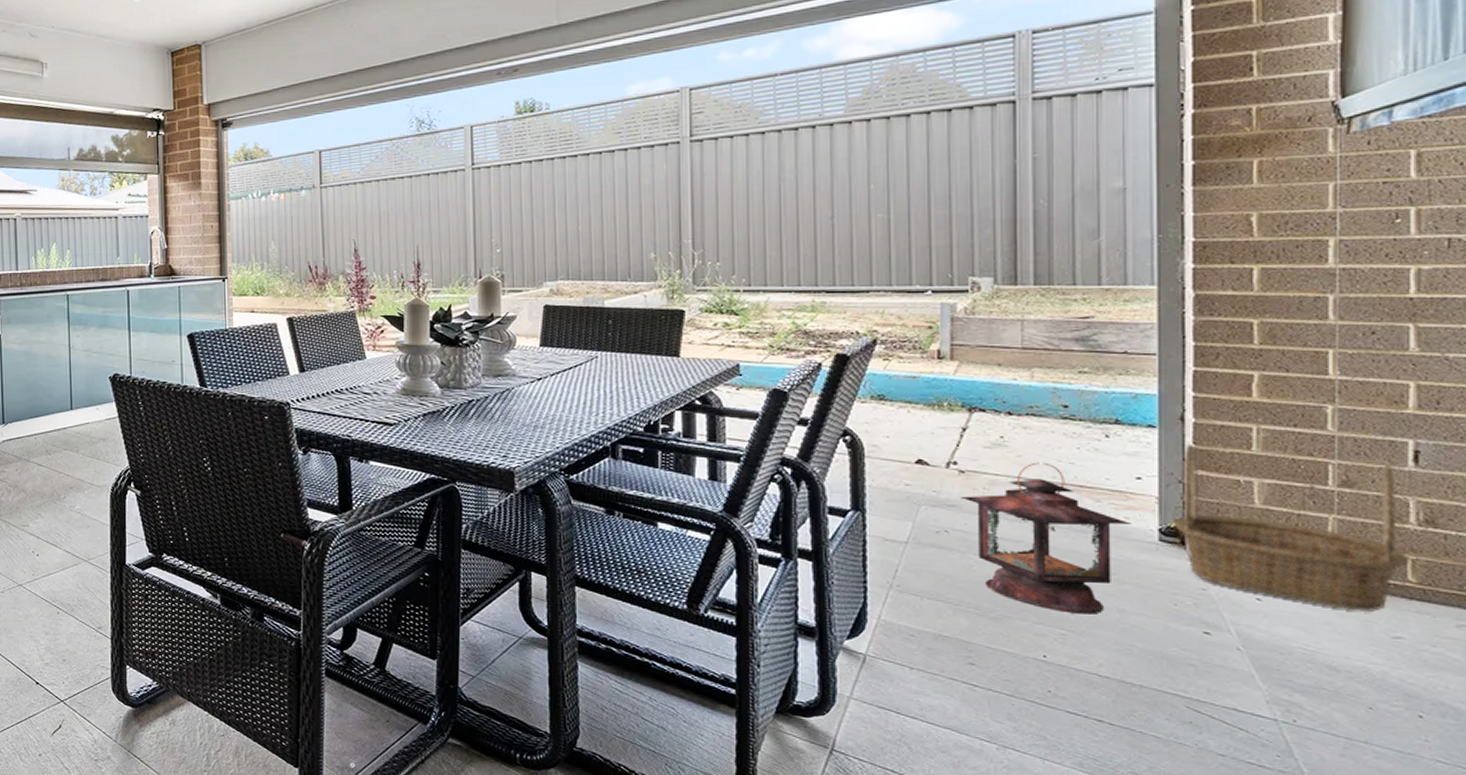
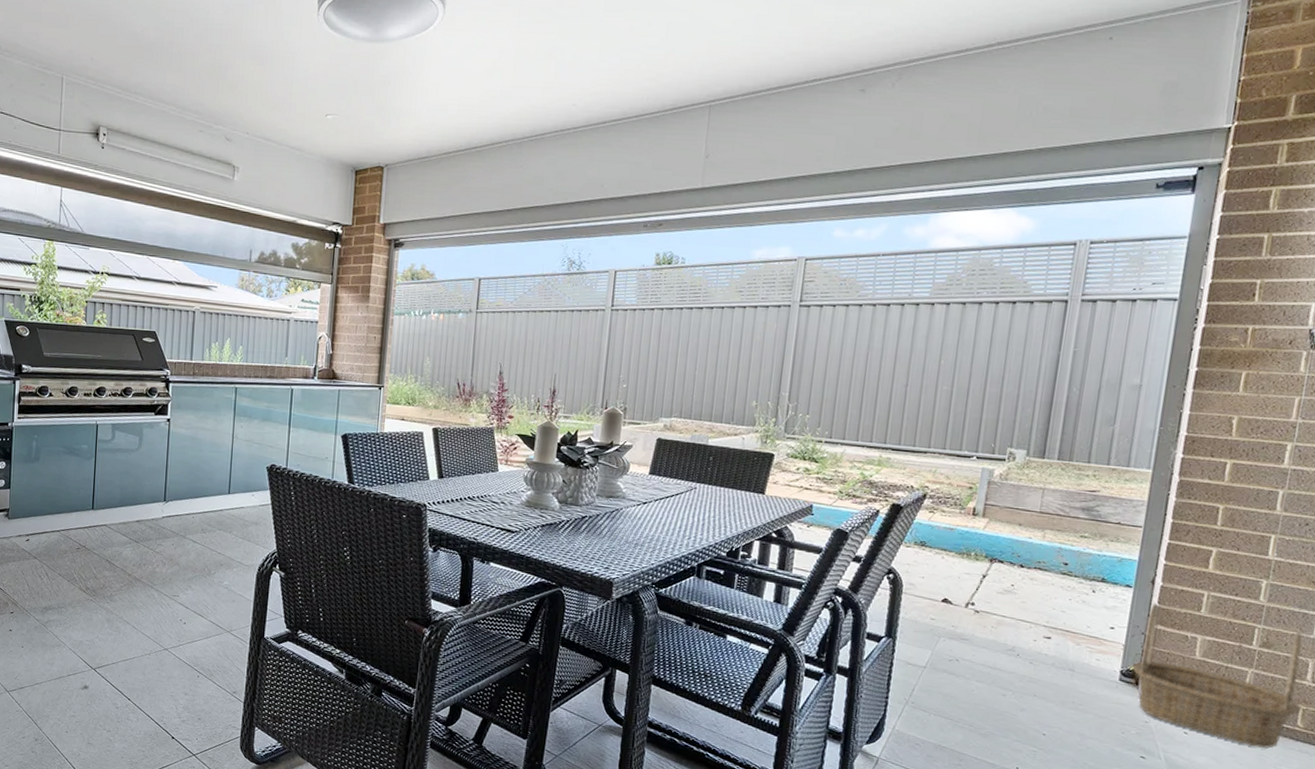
candle lantern: present [961,462,1132,614] -> none [973,608,1101,737]

